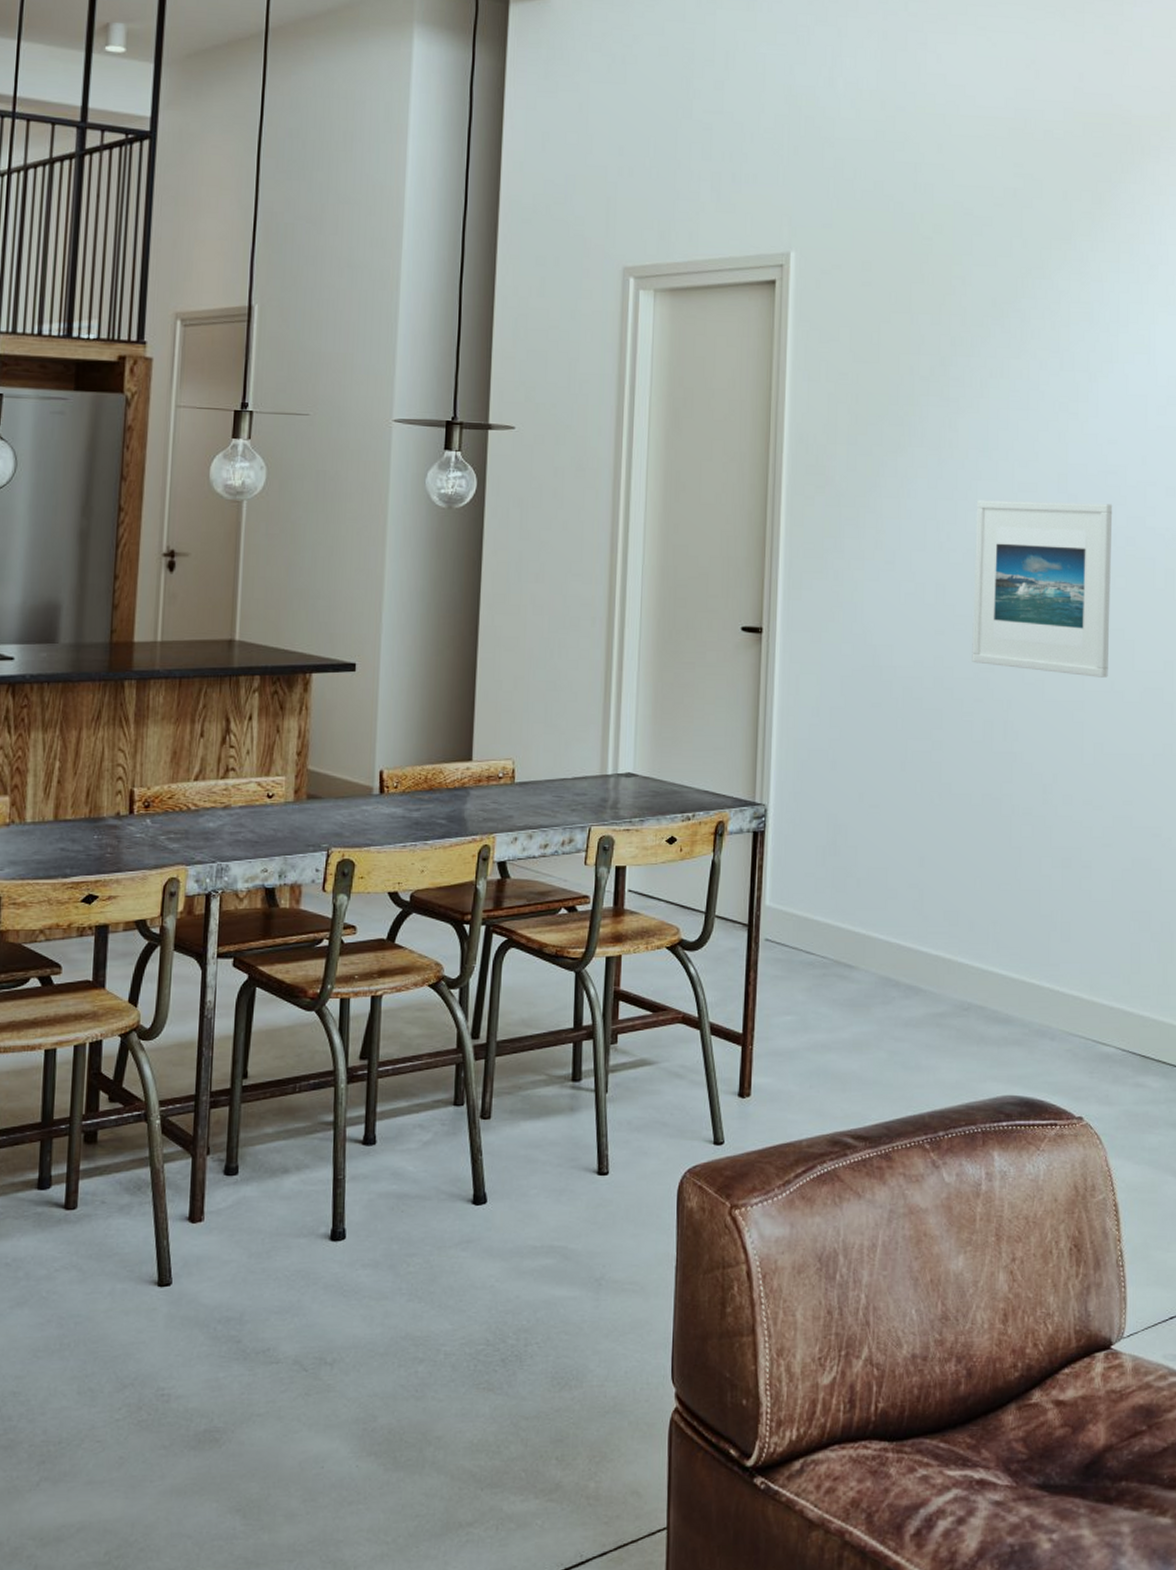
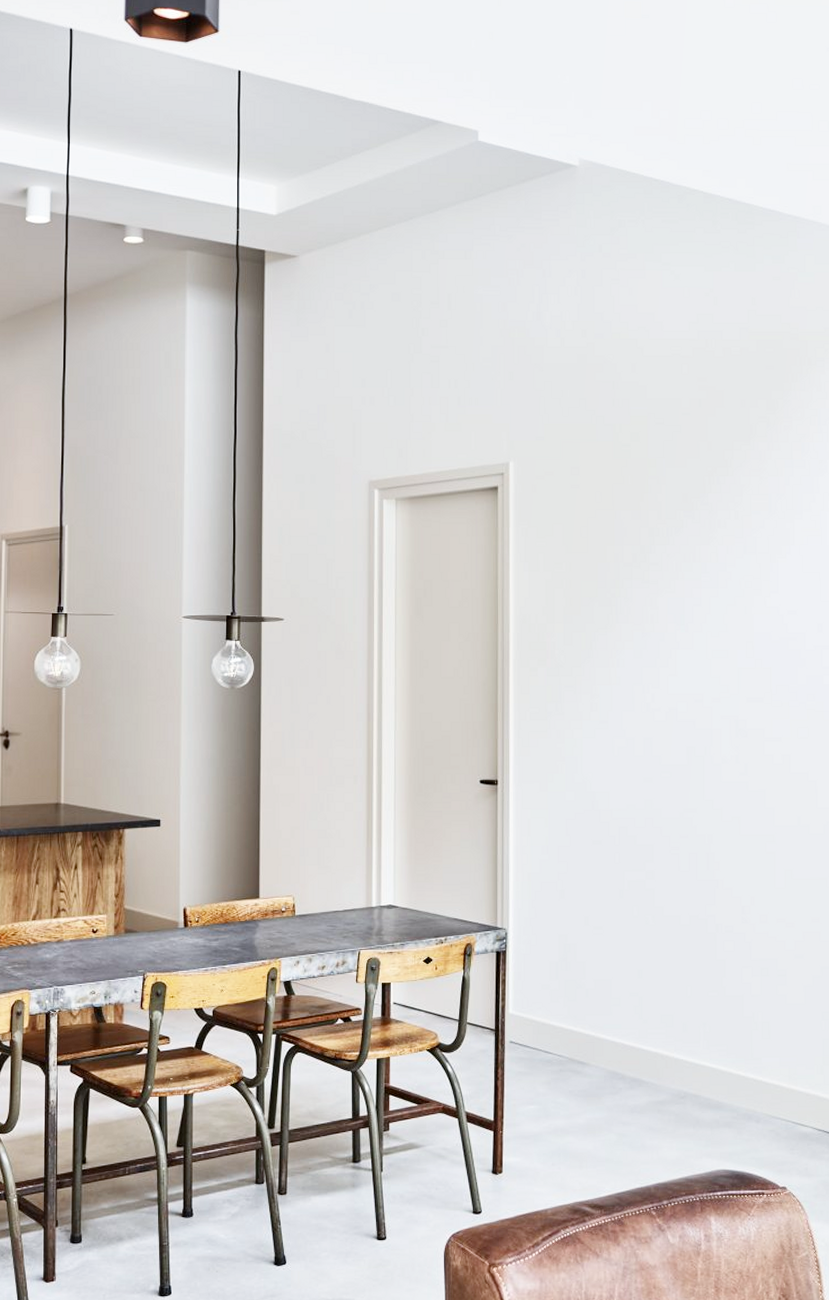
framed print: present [972,500,1113,678] -> none [676,666,795,814]

